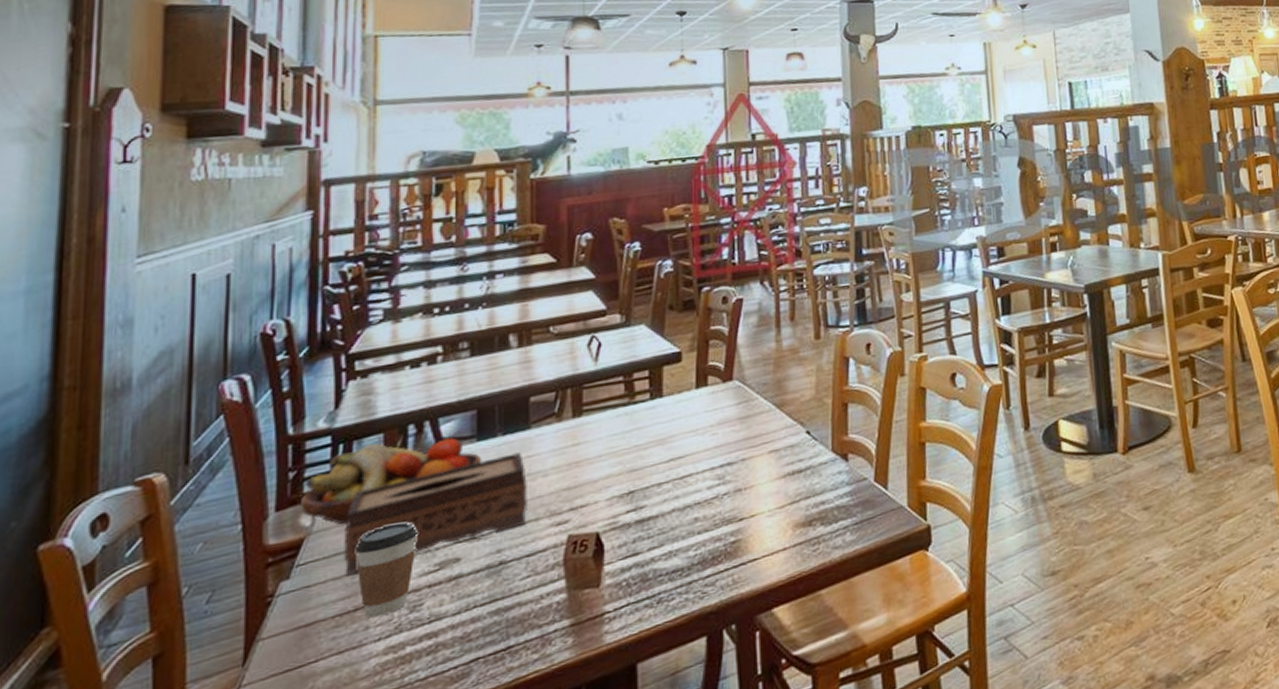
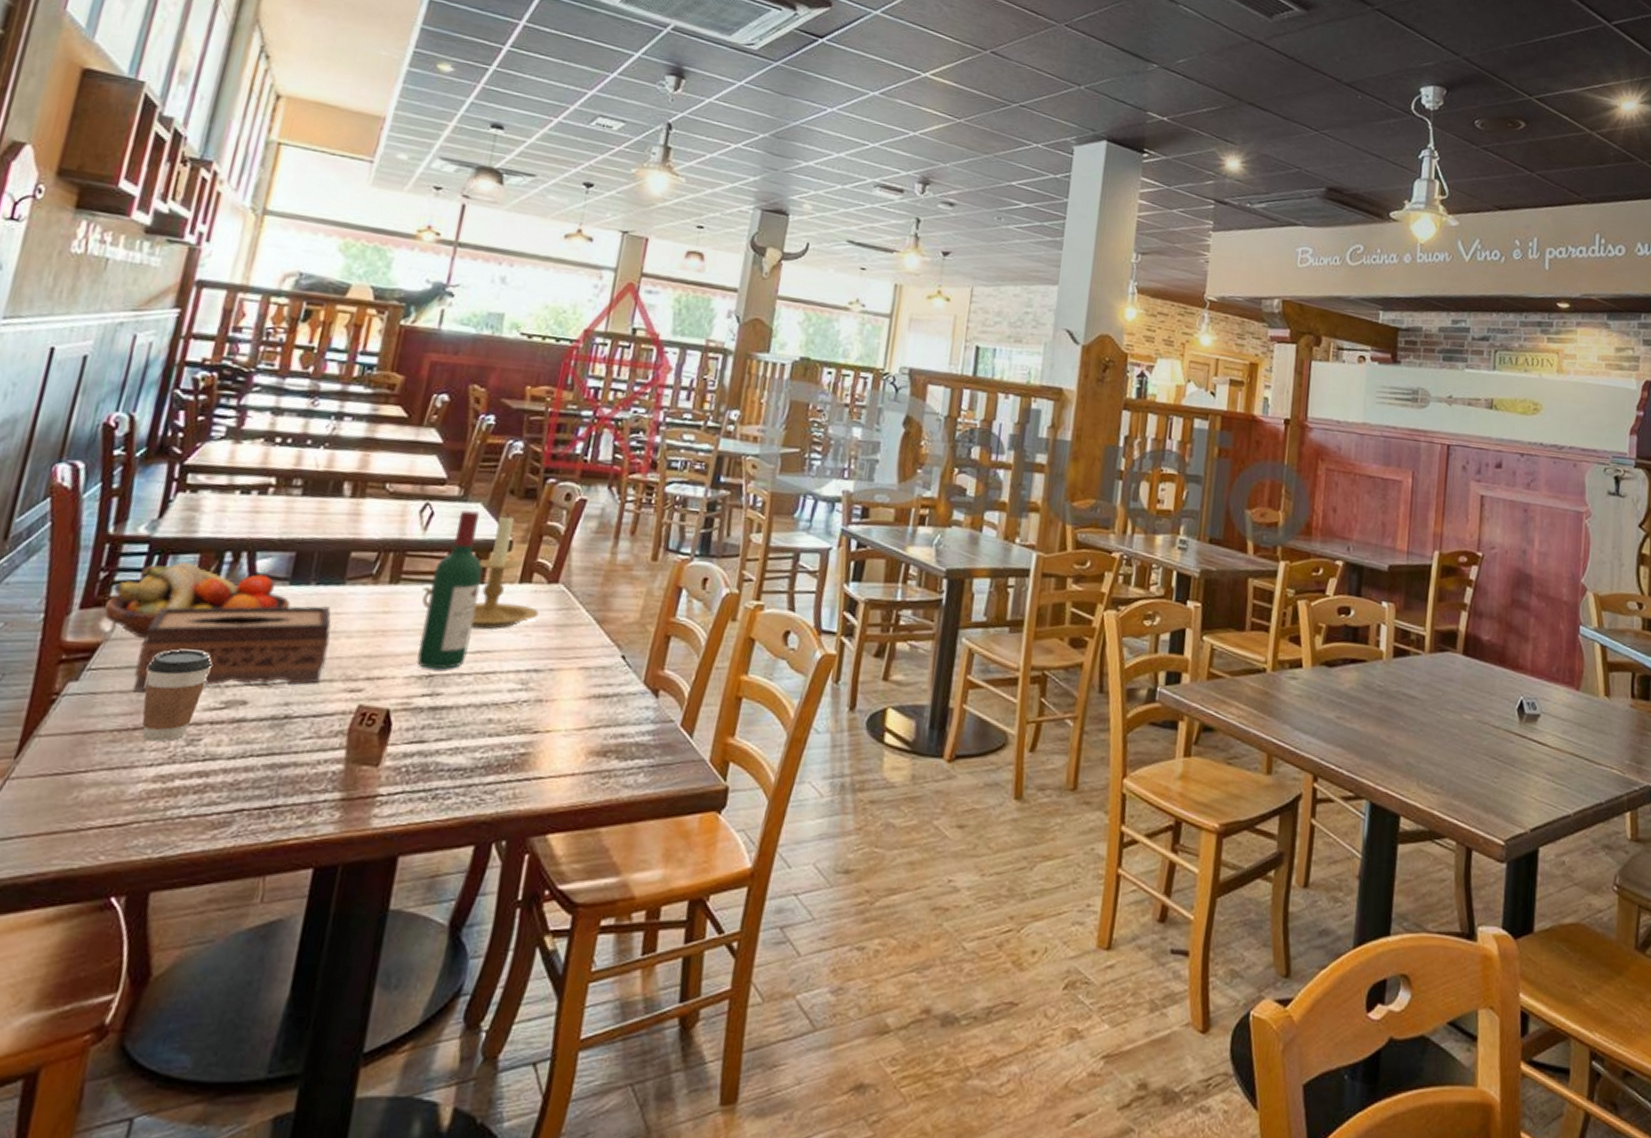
candle holder: none [606,328,720,440] -> present [422,513,539,630]
wine bottle: none [612,332,662,487] -> present [417,509,483,670]

